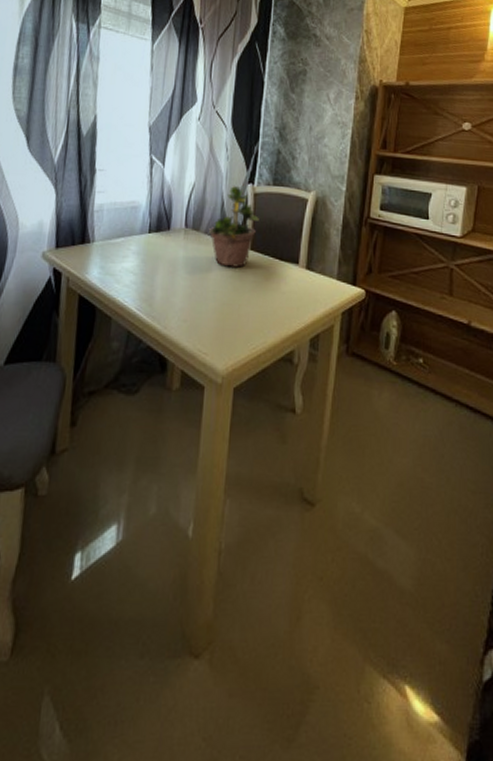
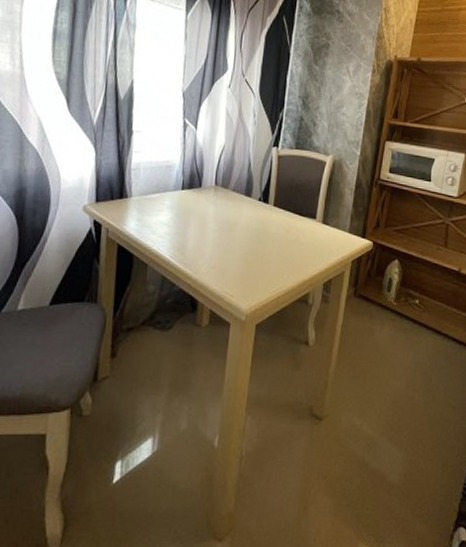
potted plant: present [209,184,261,269] -> none [237,147,283,223]

